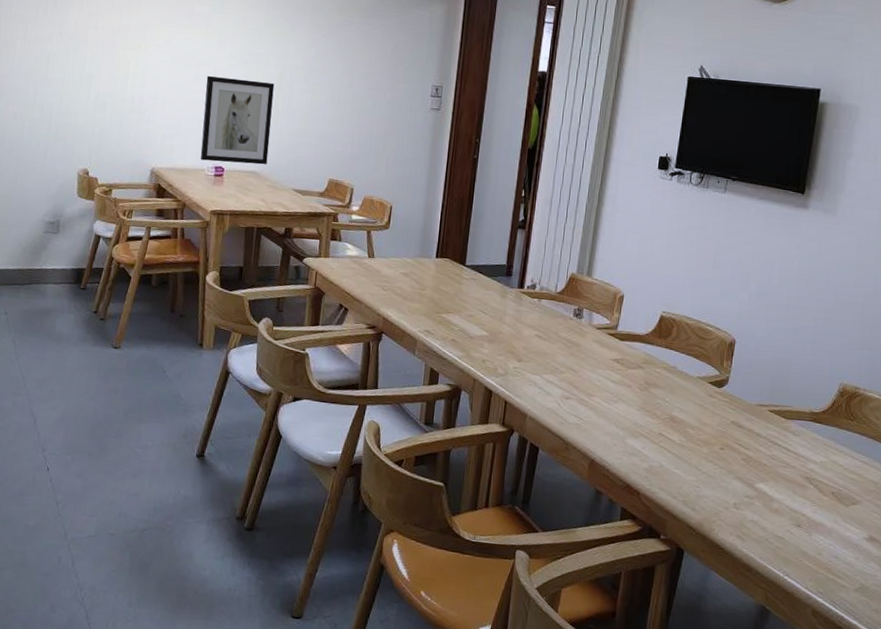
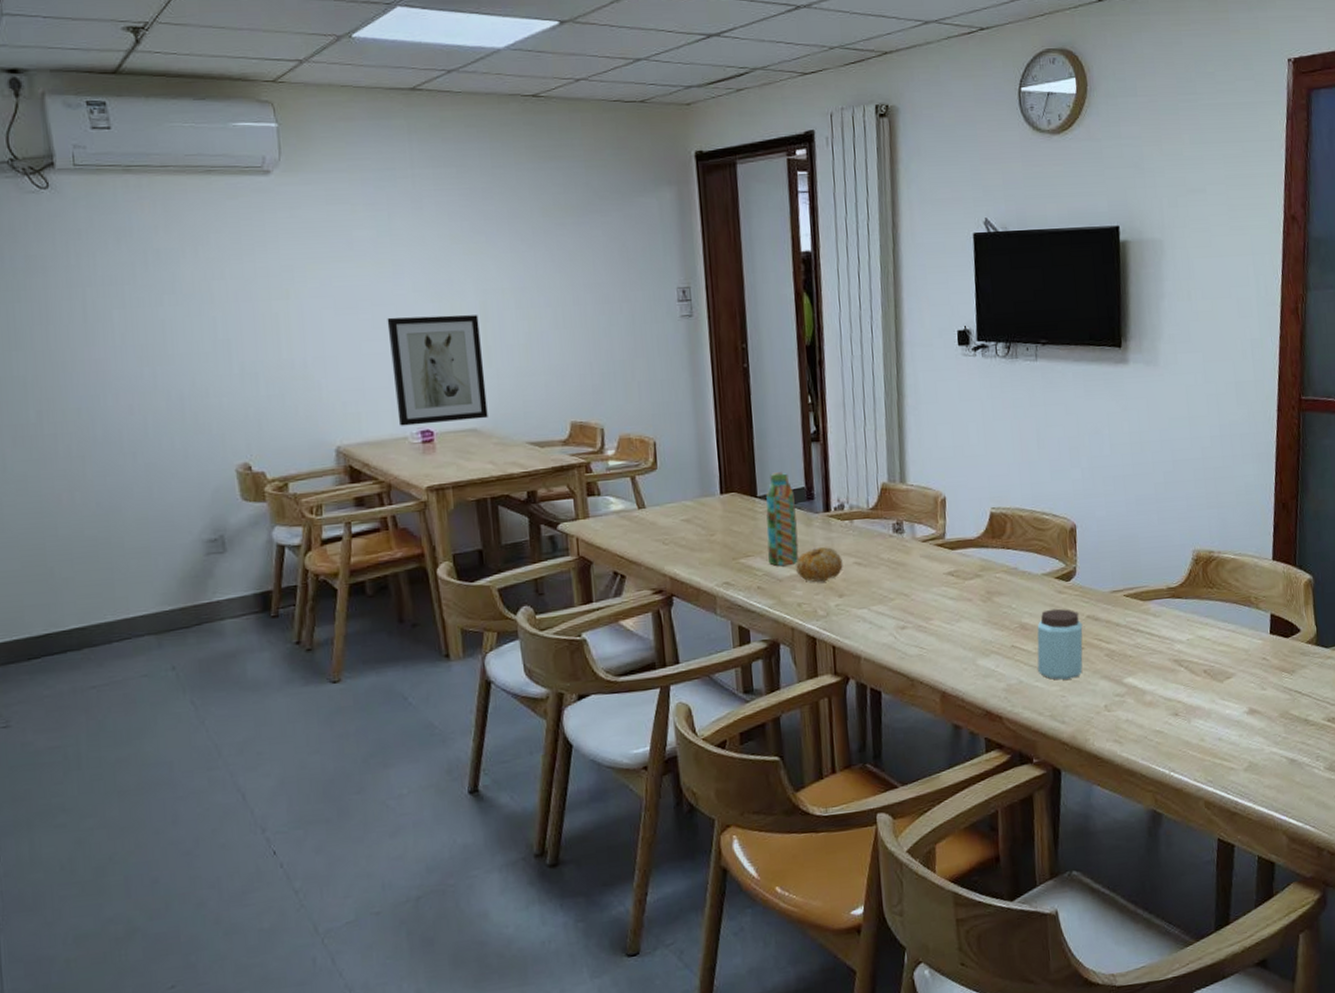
water bottle: none [465,248,496,327] -> present [766,472,799,566]
fruit: none [486,316,527,346] -> present [796,546,843,582]
peanut butter: none [679,409,726,473] -> present [1037,608,1083,680]

